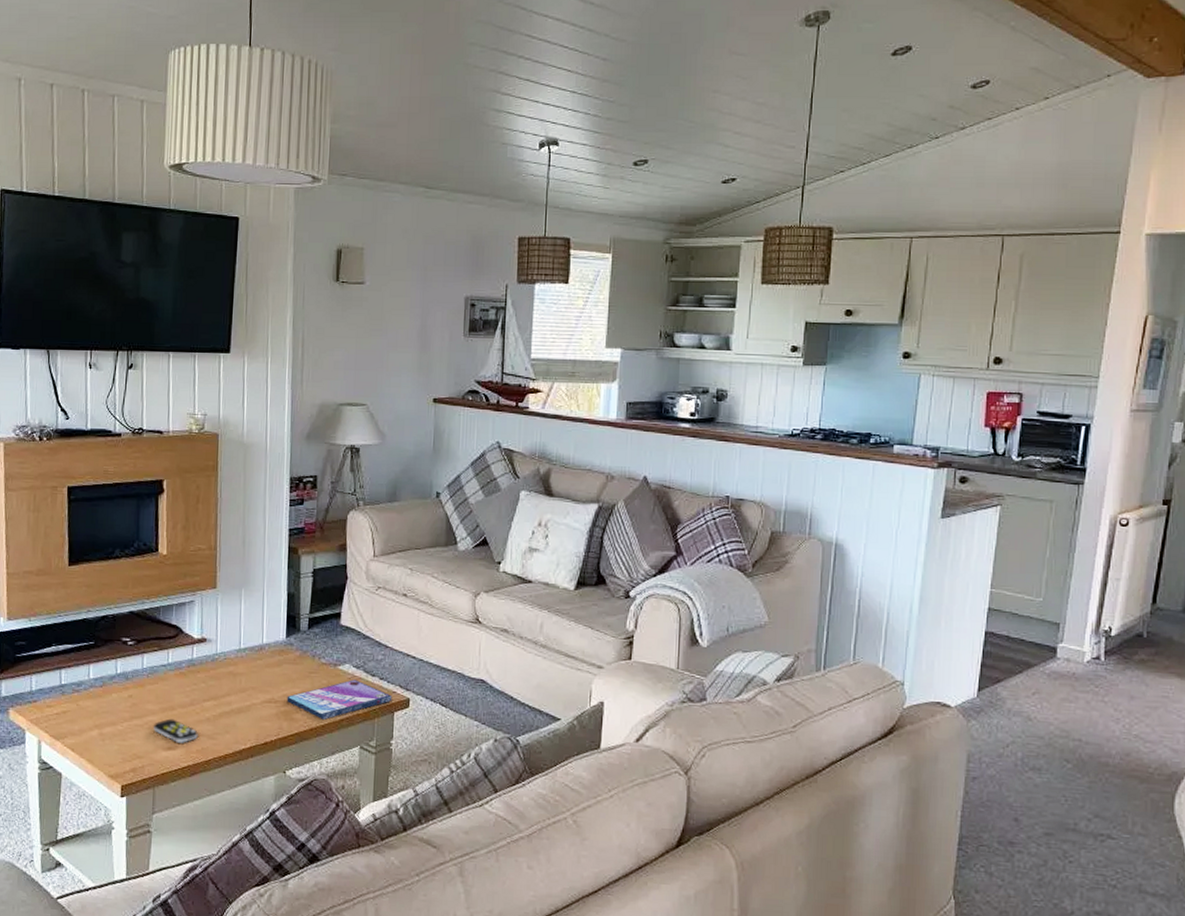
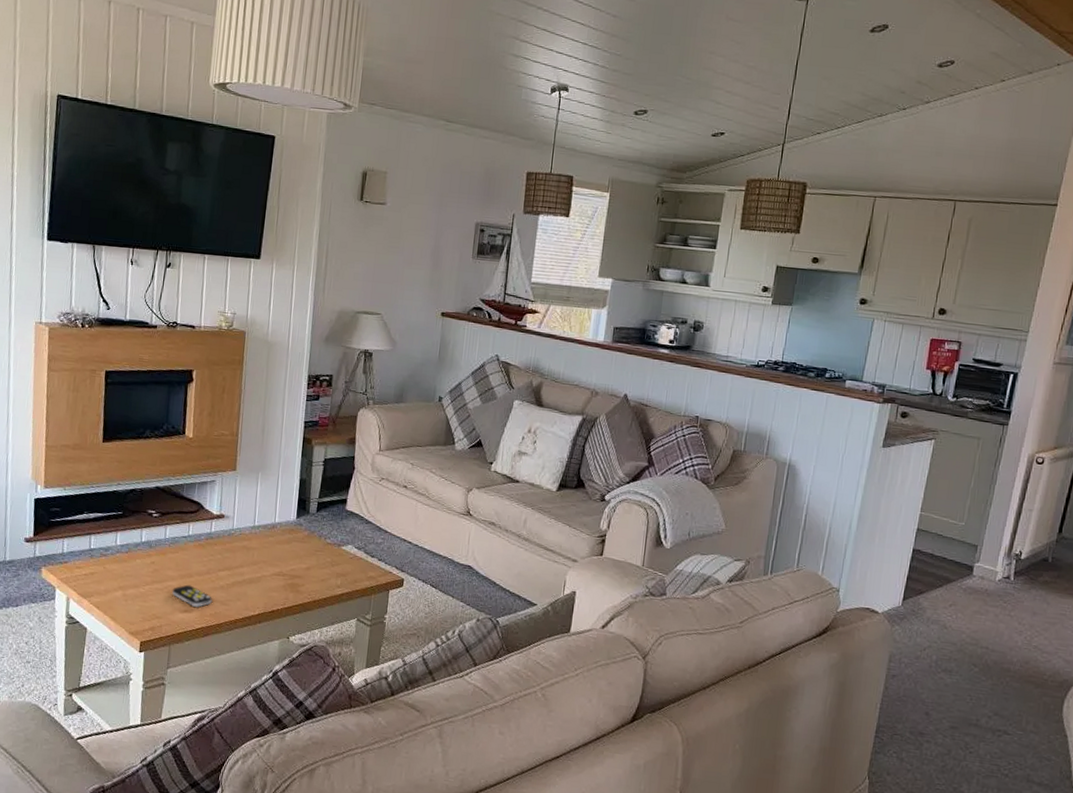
video game case: present [286,679,392,720] -> none [293,559,389,593]

